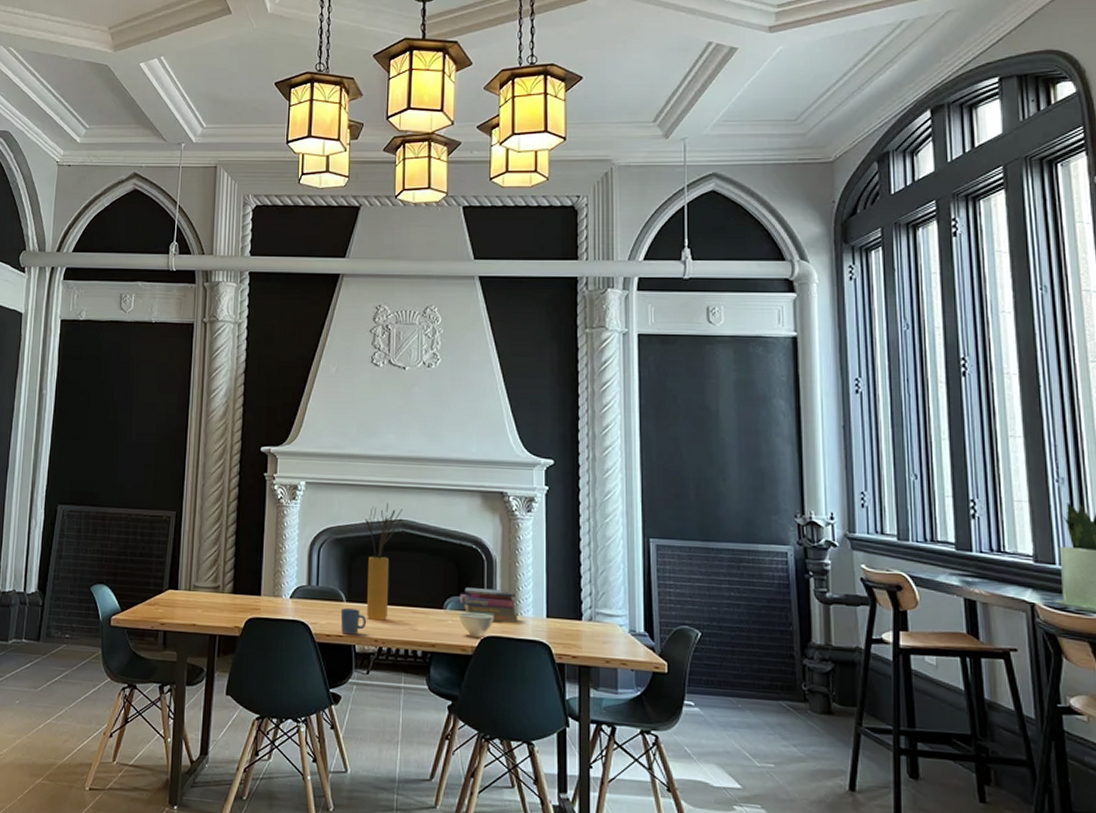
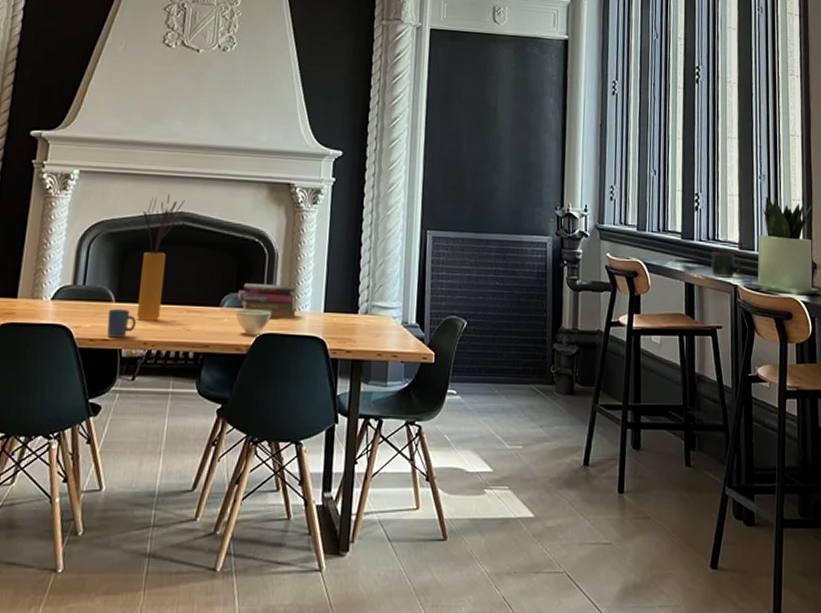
mug: none [997,565,1039,596] -> present [711,251,741,279]

